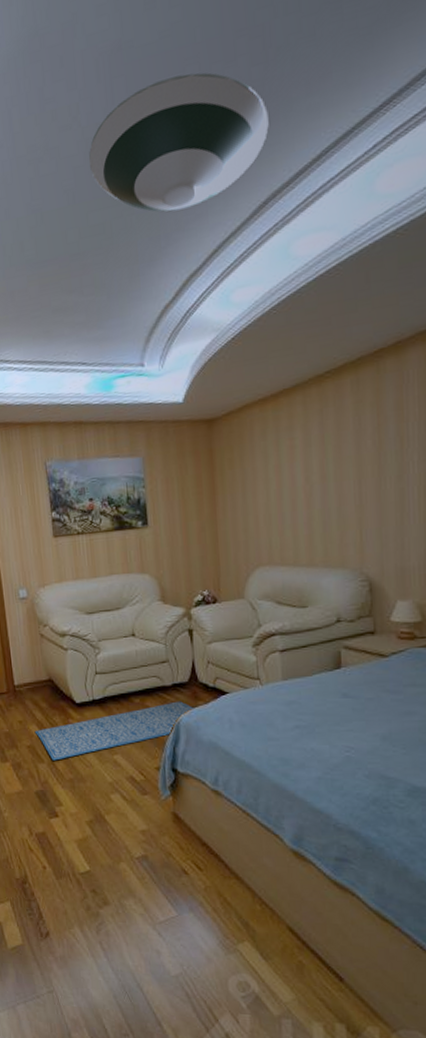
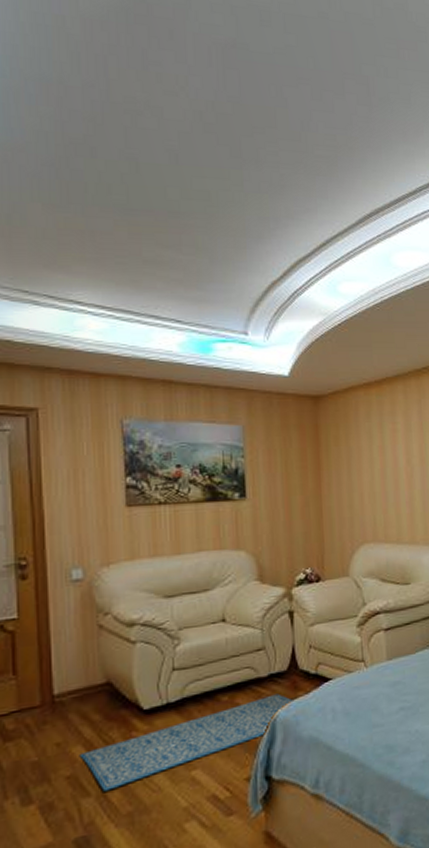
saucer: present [89,72,269,212] -> none [196,86,373,201]

